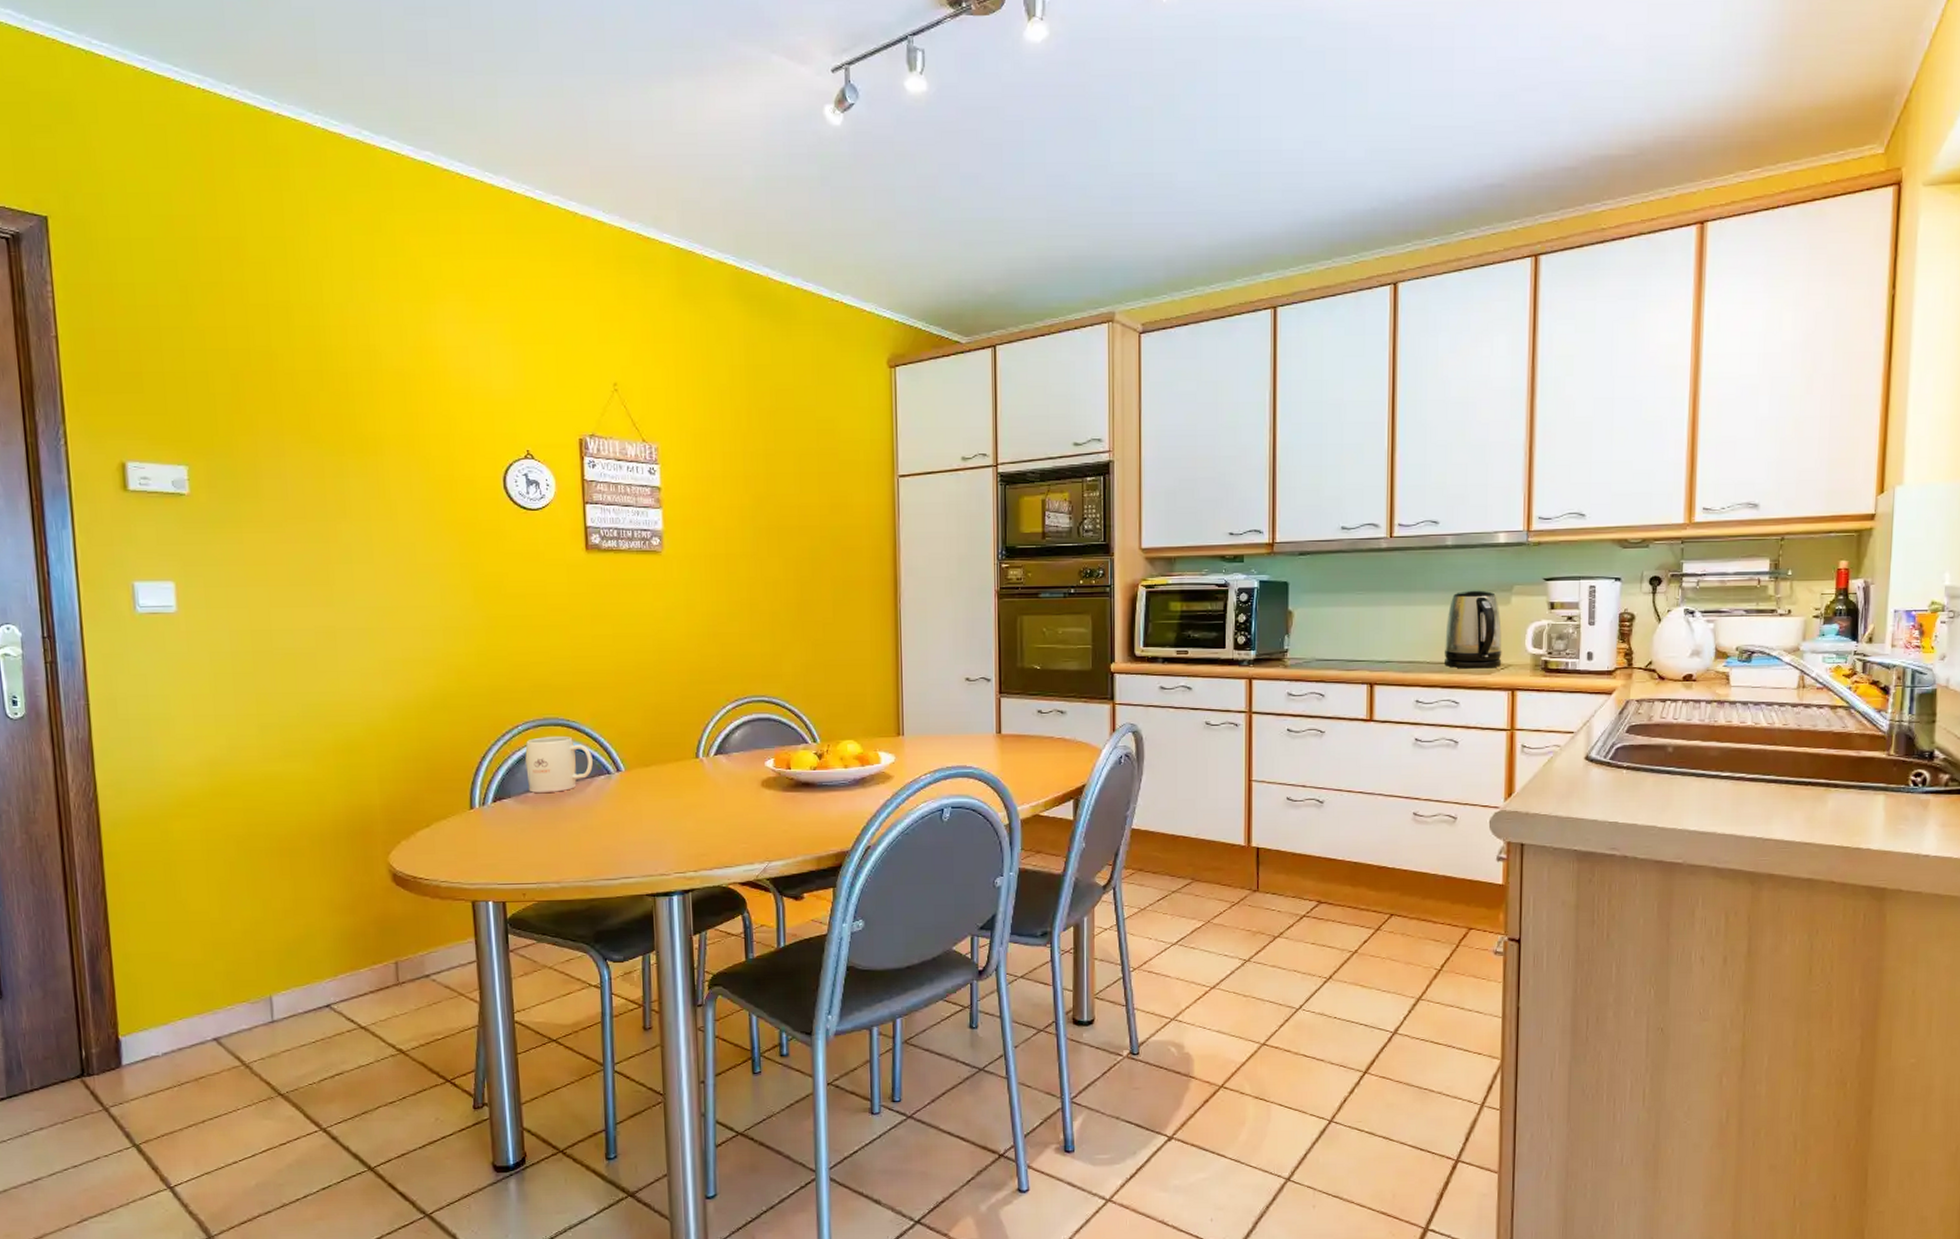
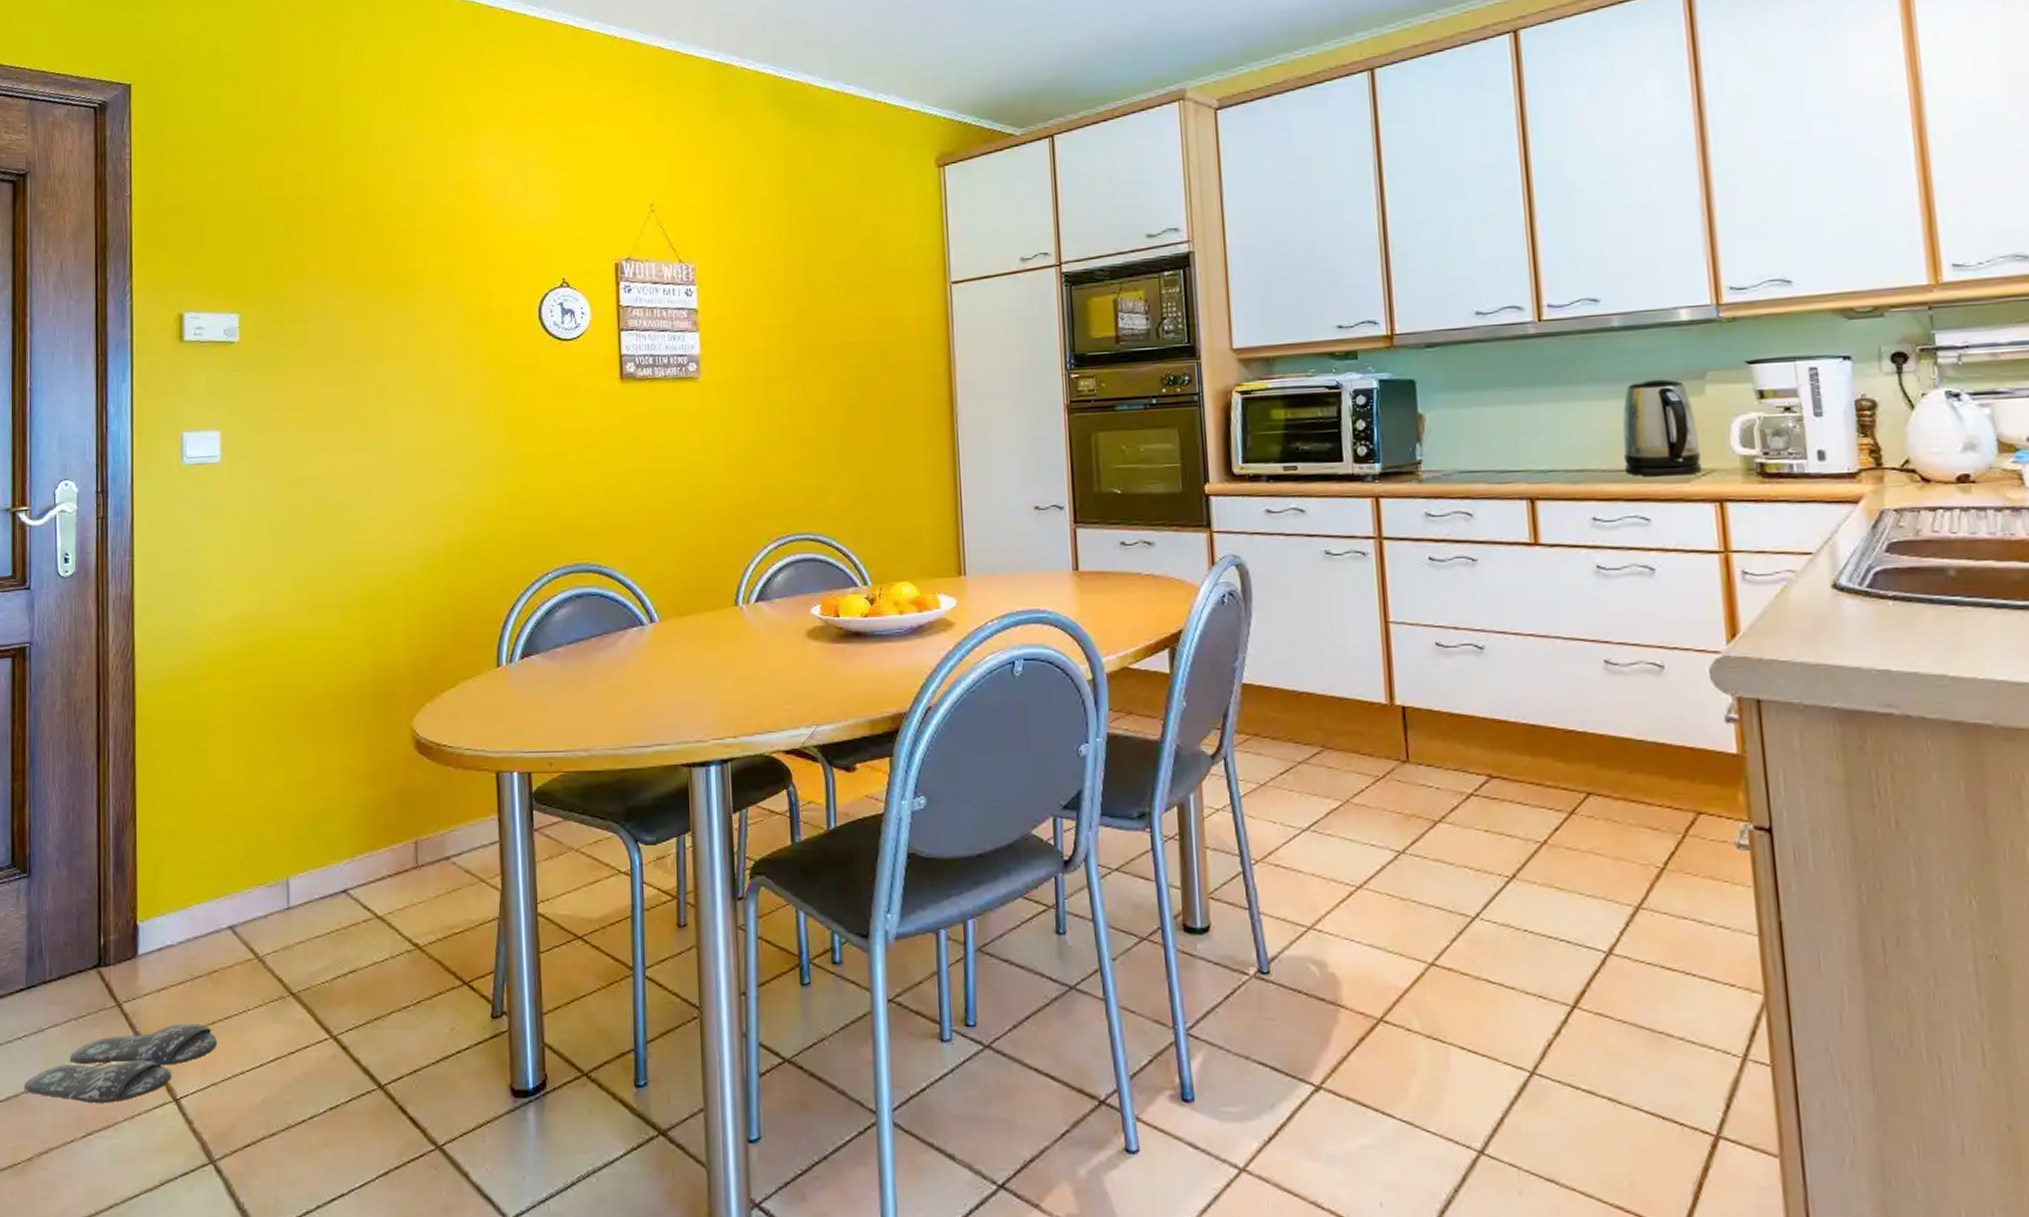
slippers: none [12,1122,209,1194] -> present [24,1023,218,1103]
mug: present [525,736,593,794] -> none [555,584,625,649]

